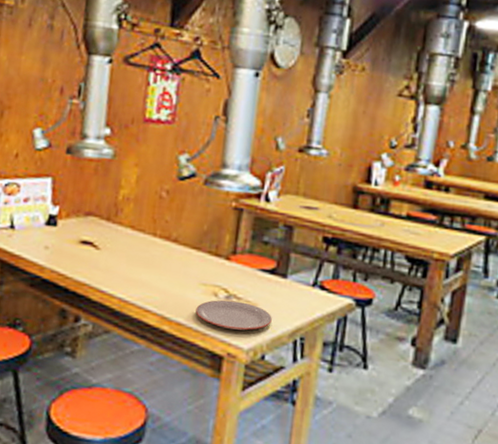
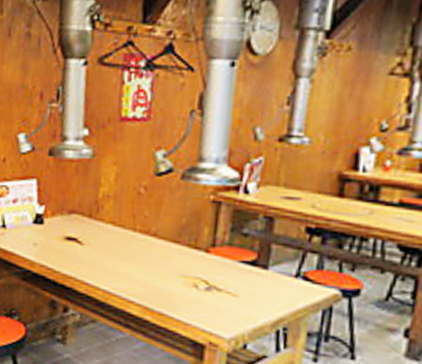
plate: present [195,299,272,331] -> none [177,291,254,321]

